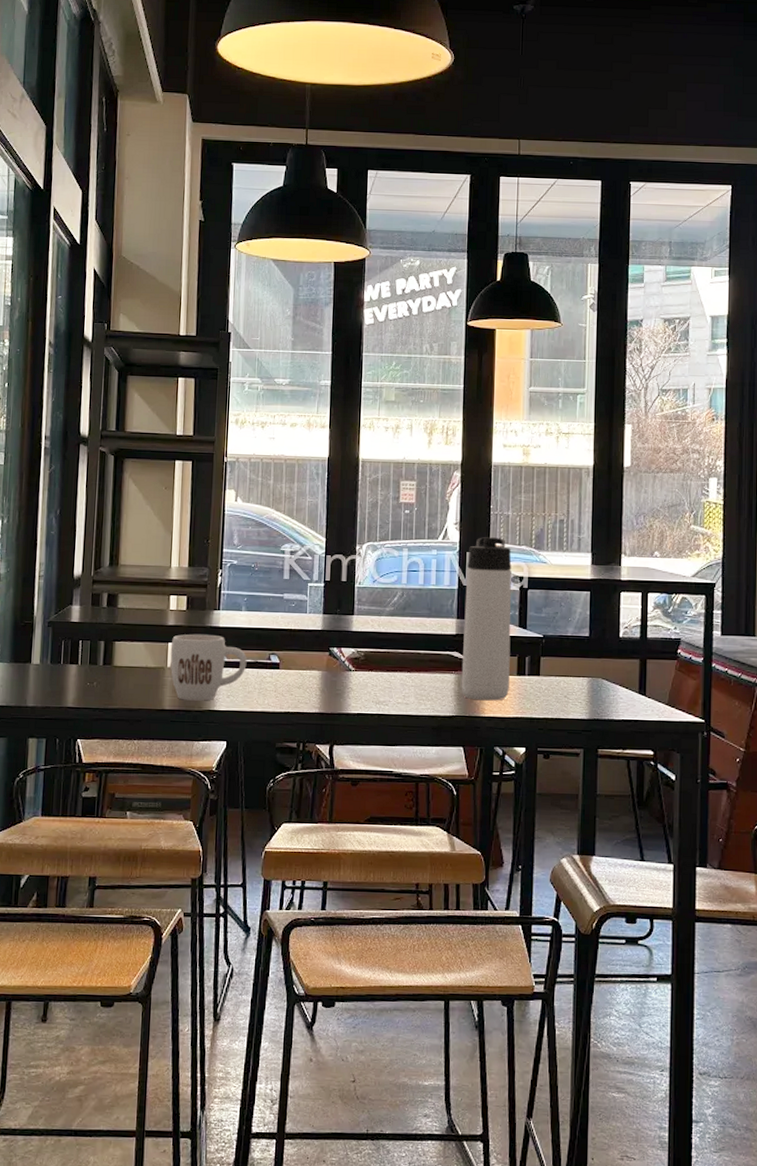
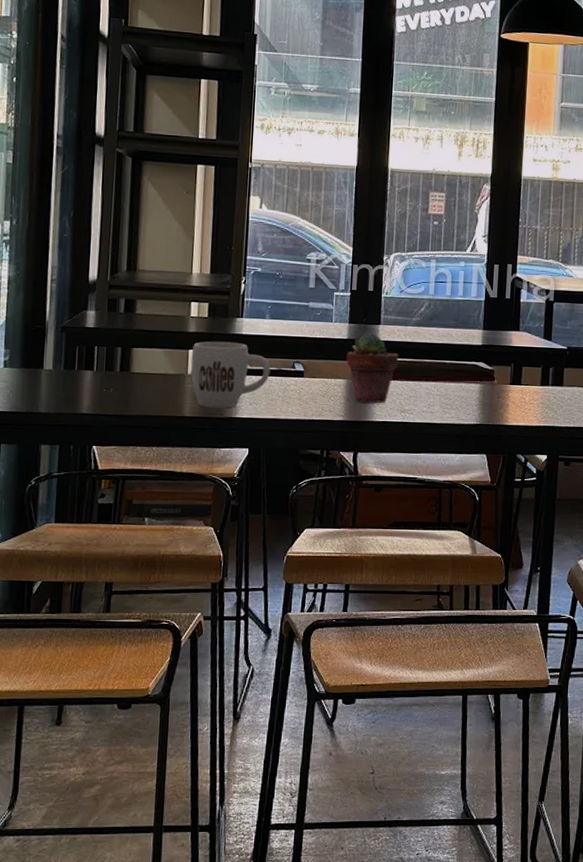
potted succulent: none [321,623,373,695] -> present [346,333,399,404]
thermos bottle: present [461,537,512,701] -> none [485,250,539,410]

